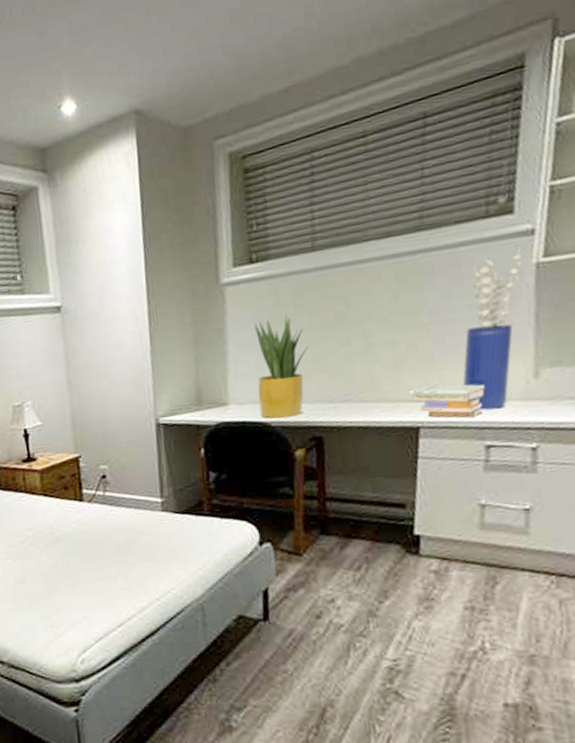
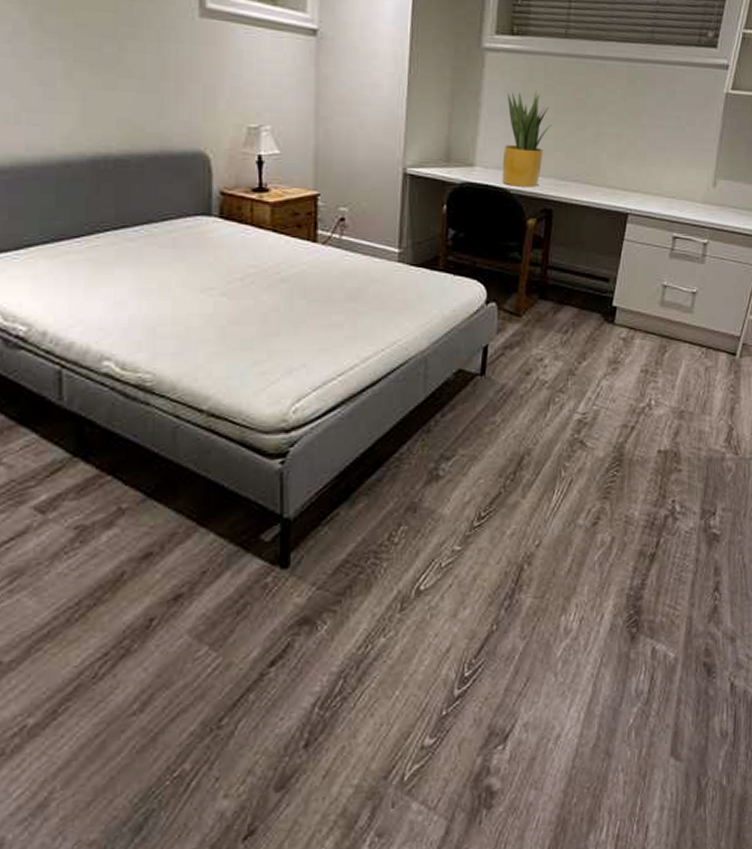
books: present [408,384,485,419] -> none [624,178,679,212]
vase: present [463,246,522,410] -> none [664,75,718,207]

